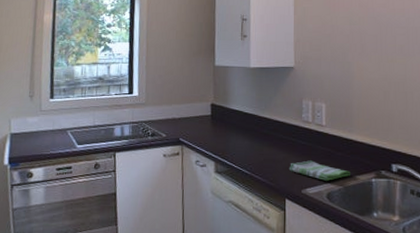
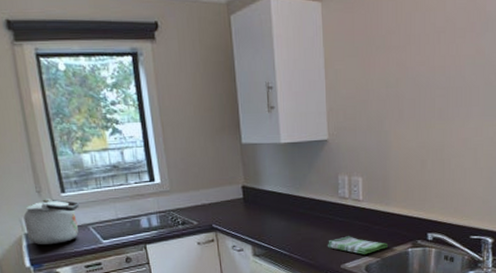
kettle: none [12,103,63,145] -> present [23,199,79,245]

